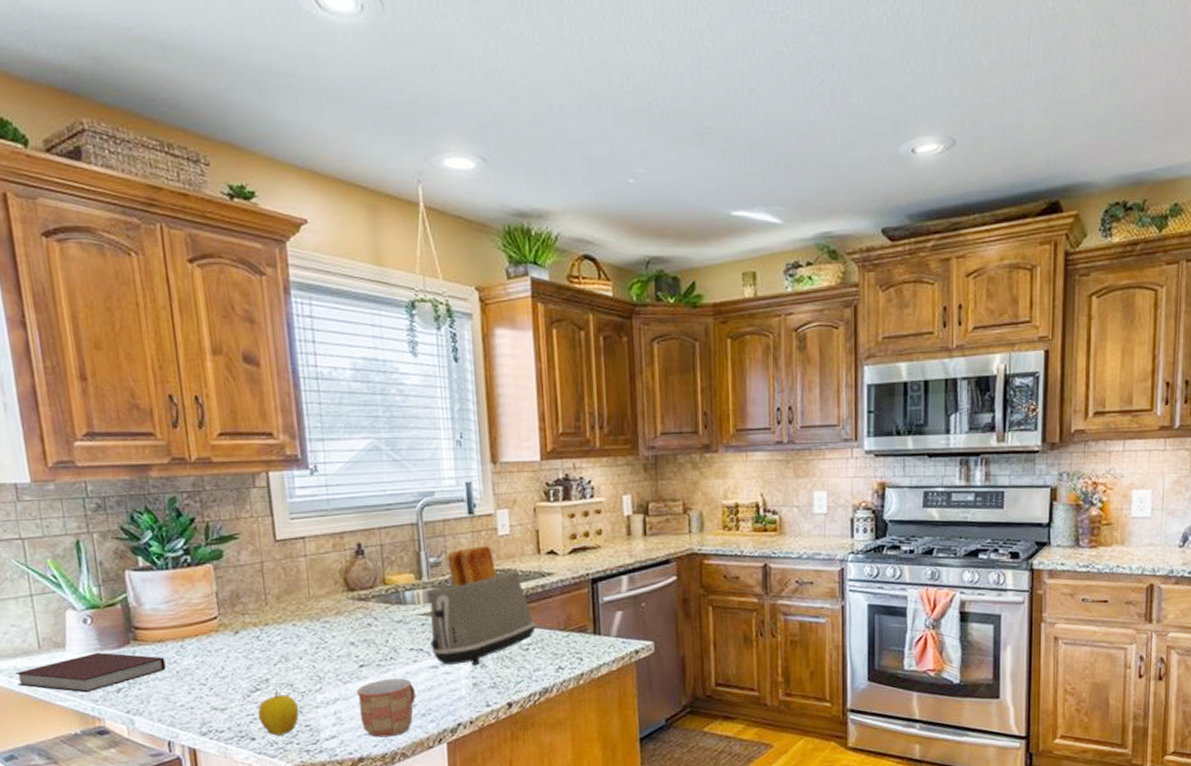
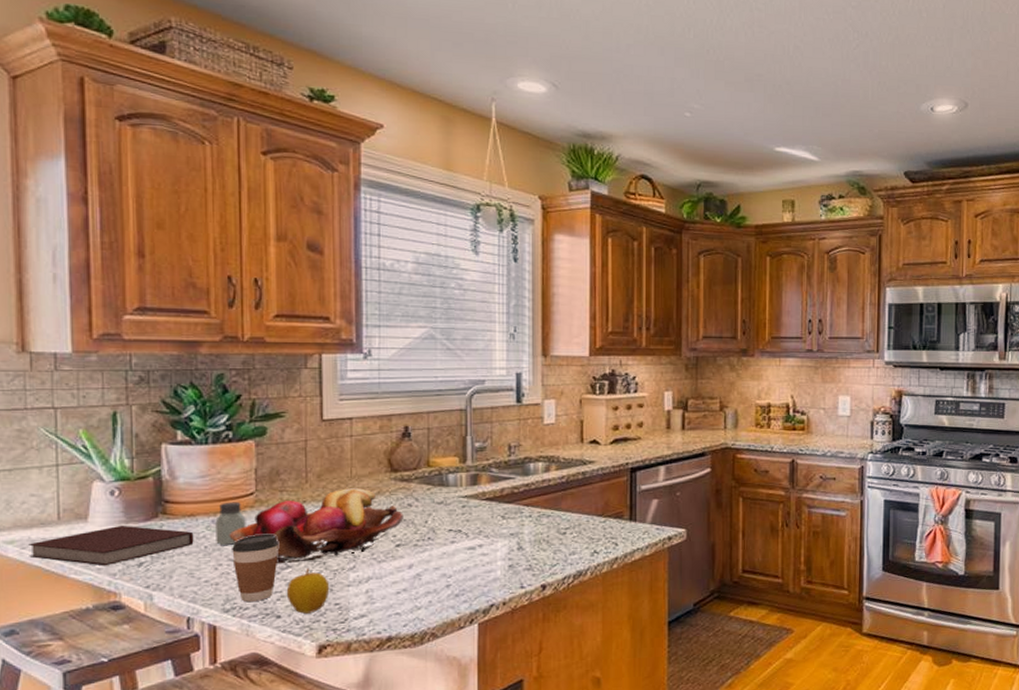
saltshaker: none [184,626,213,671] -> present [215,501,246,546]
fruit basket: none [198,609,364,688] -> present [229,488,403,564]
coffee cup: none [201,657,247,726] -> present [231,533,280,603]
mug: present [356,678,416,738] -> none [390,559,450,617]
toaster: present [427,545,536,666] -> none [470,432,574,548]

